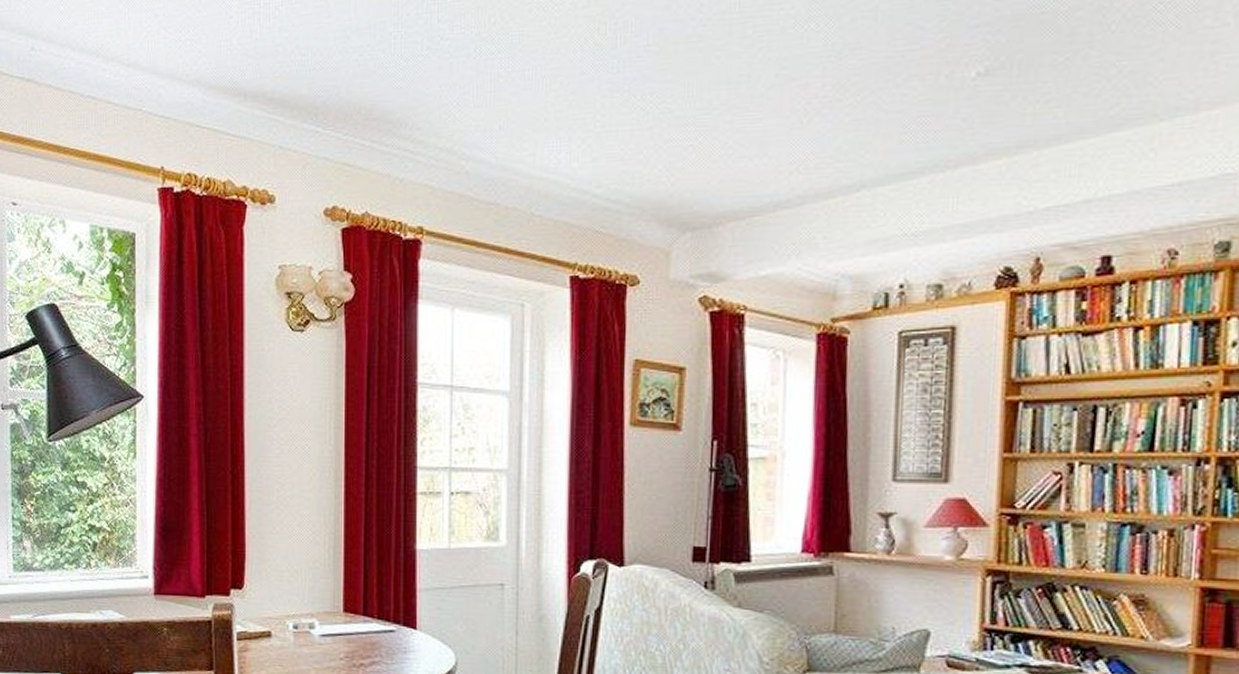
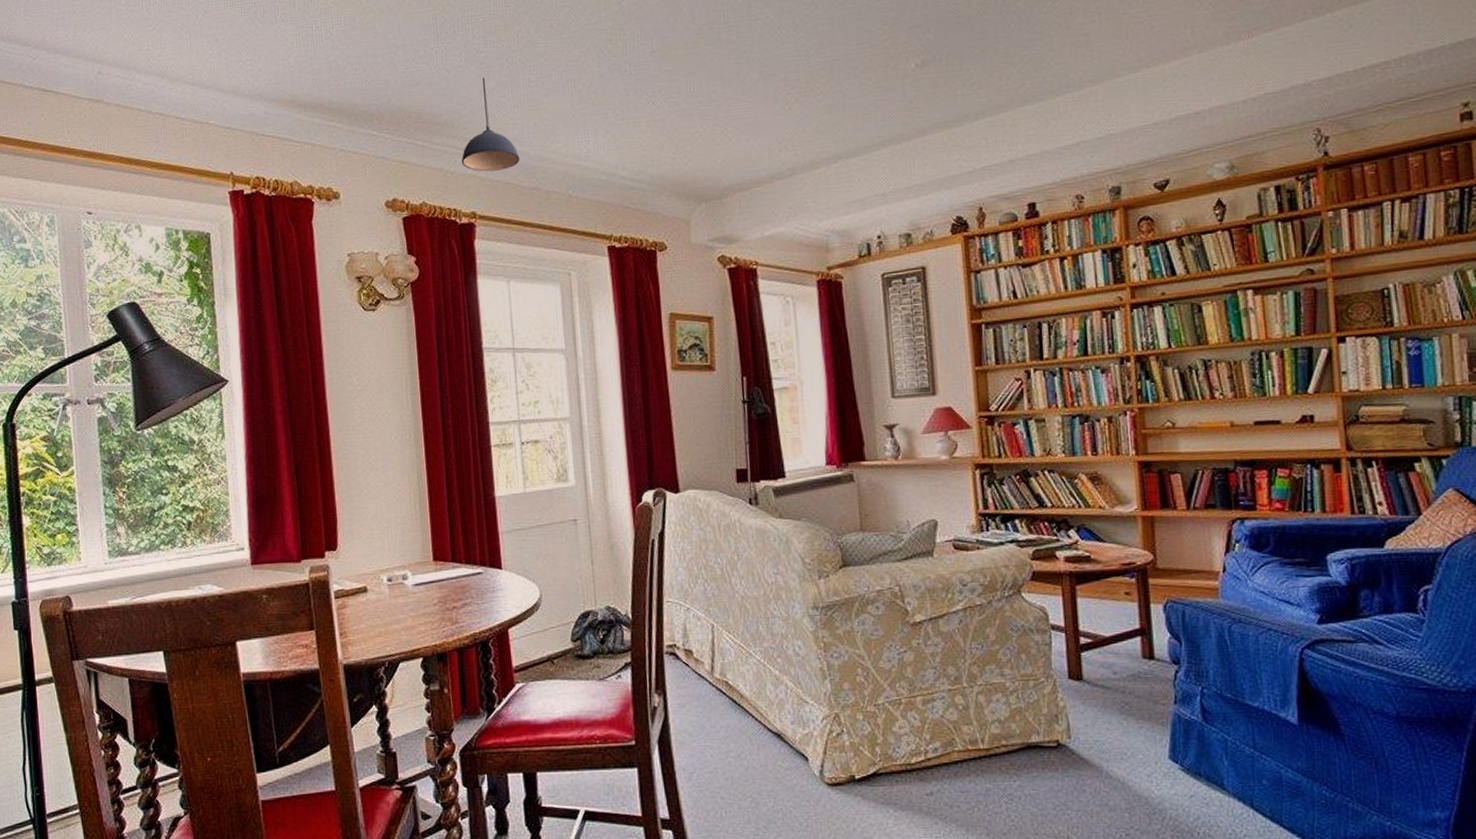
pendant light: none [412,69,479,181] -> present [461,77,520,172]

